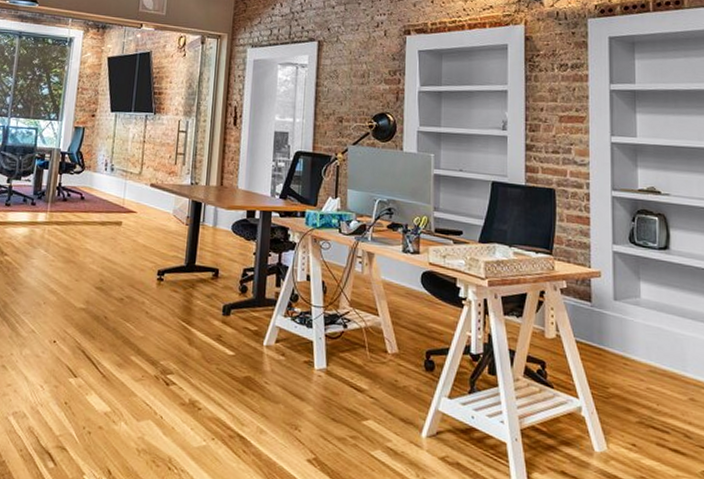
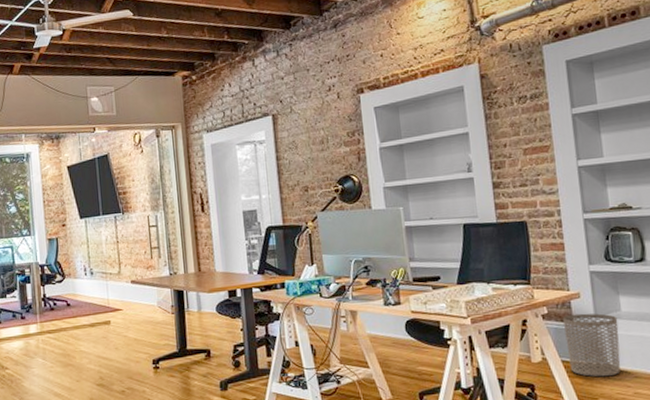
waste bin: none [581,293,637,366] -> present [562,313,621,377]

